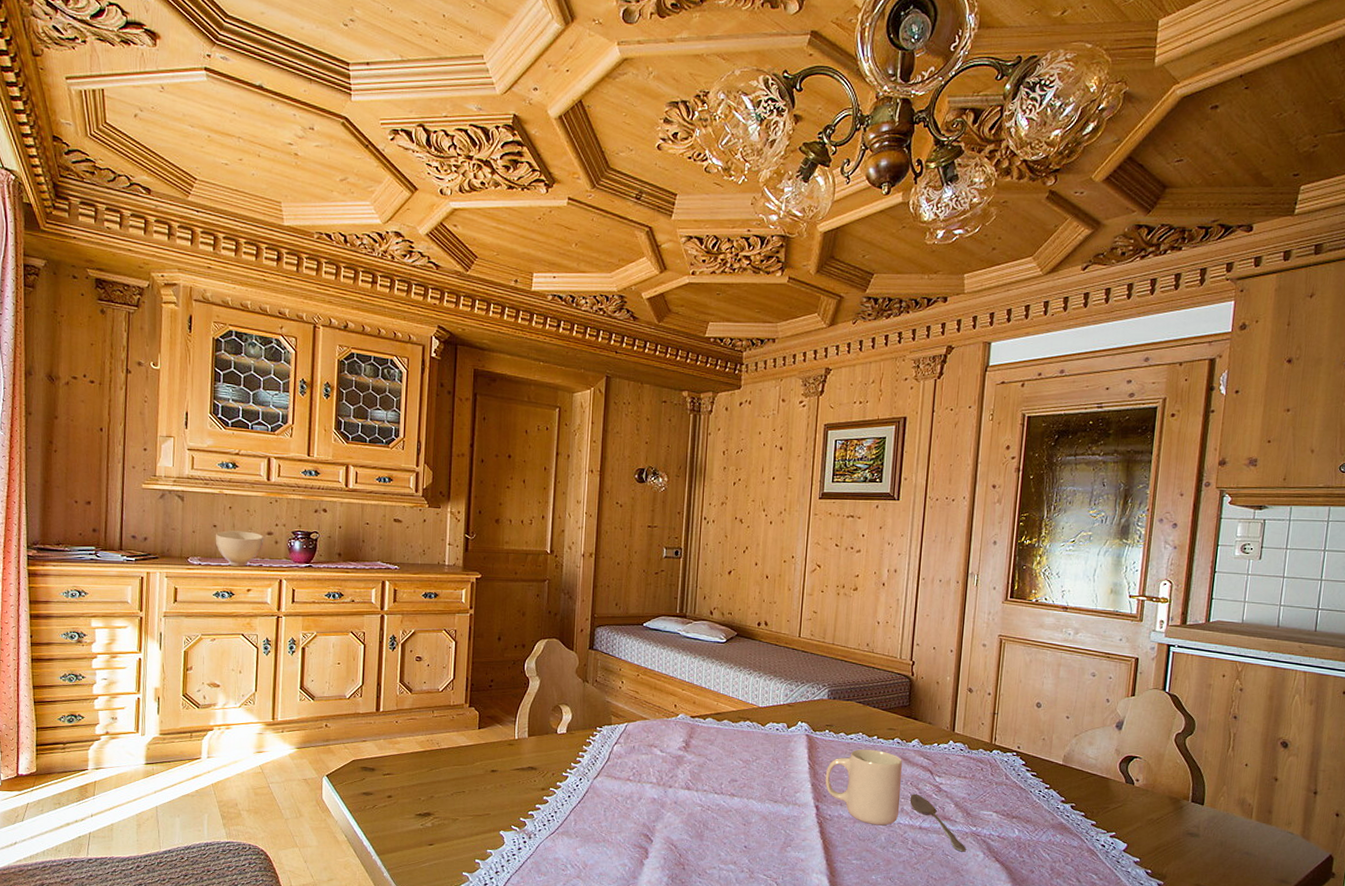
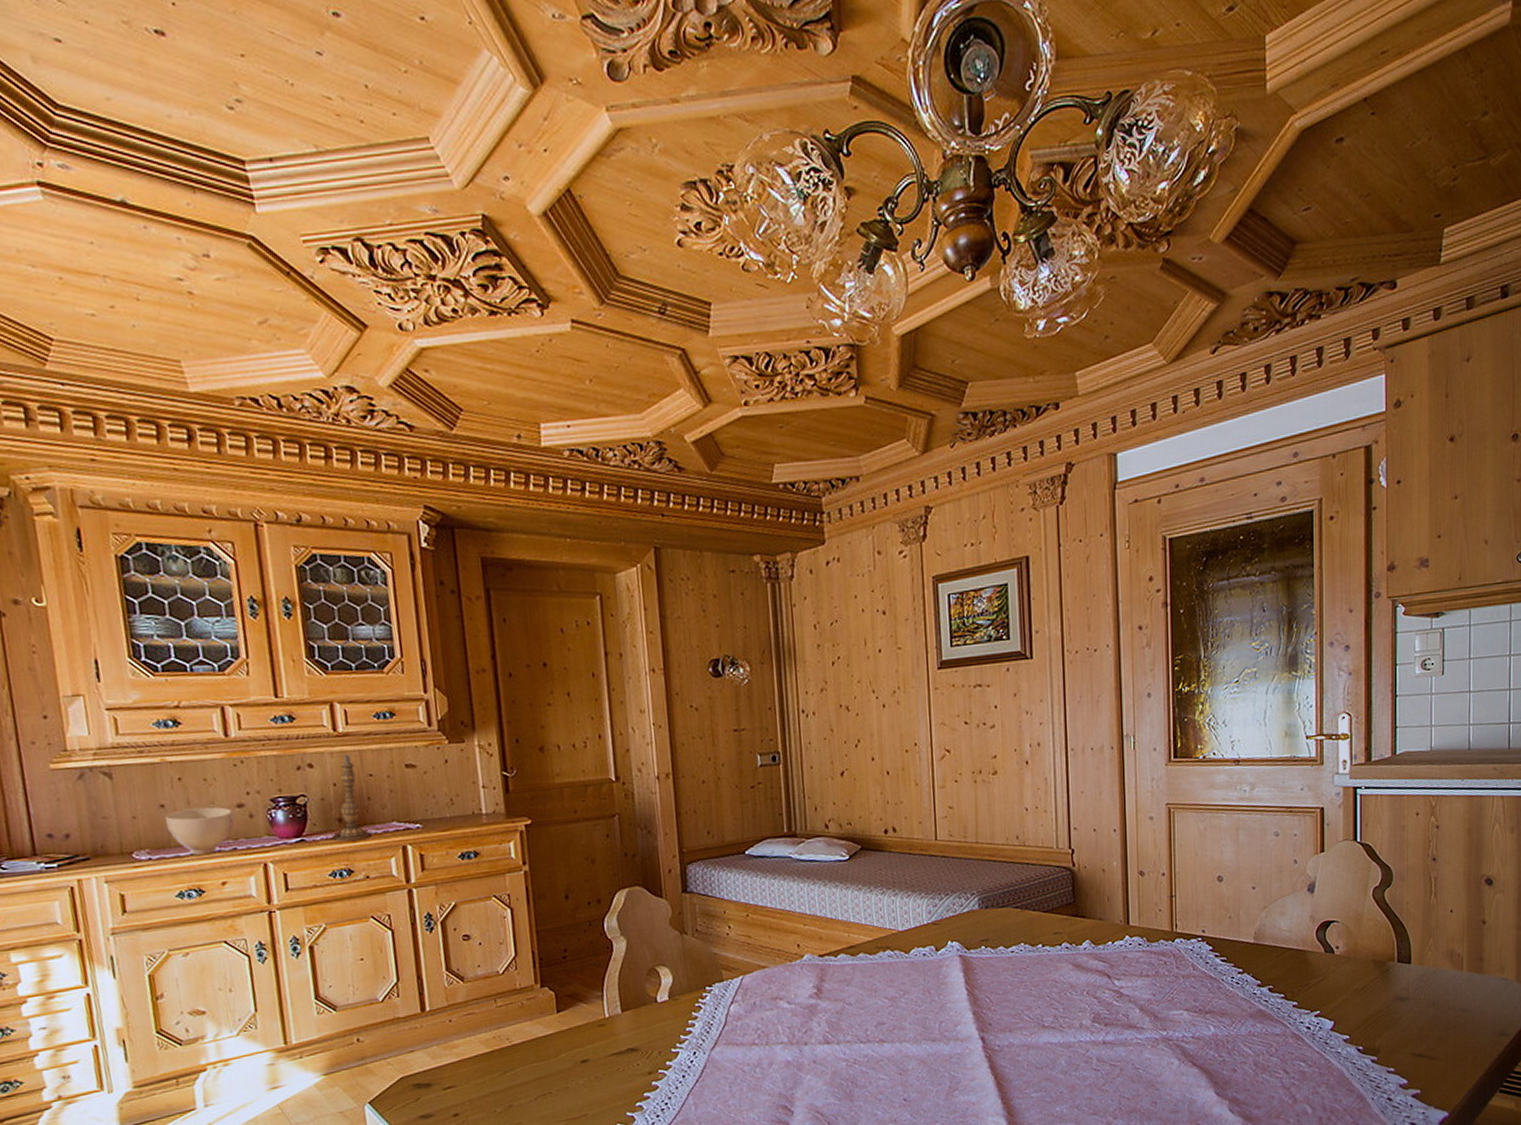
candlestick: none [332,505,361,573] -> present [332,754,372,843]
cup: present [825,749,903,826] -> none [987,960,1078,1049]
spoon: present [910,793,966,852] -> none [1088,1004,1158,1062]

